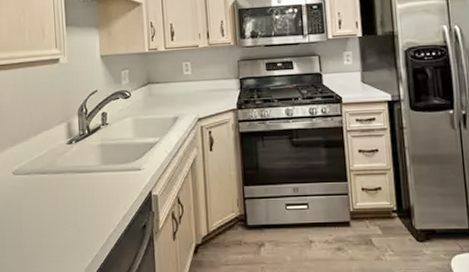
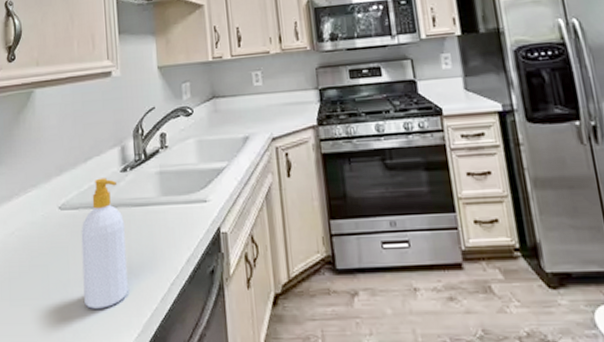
soap bottle: none [32,149,73,255] -> present [81,178,128,309]

